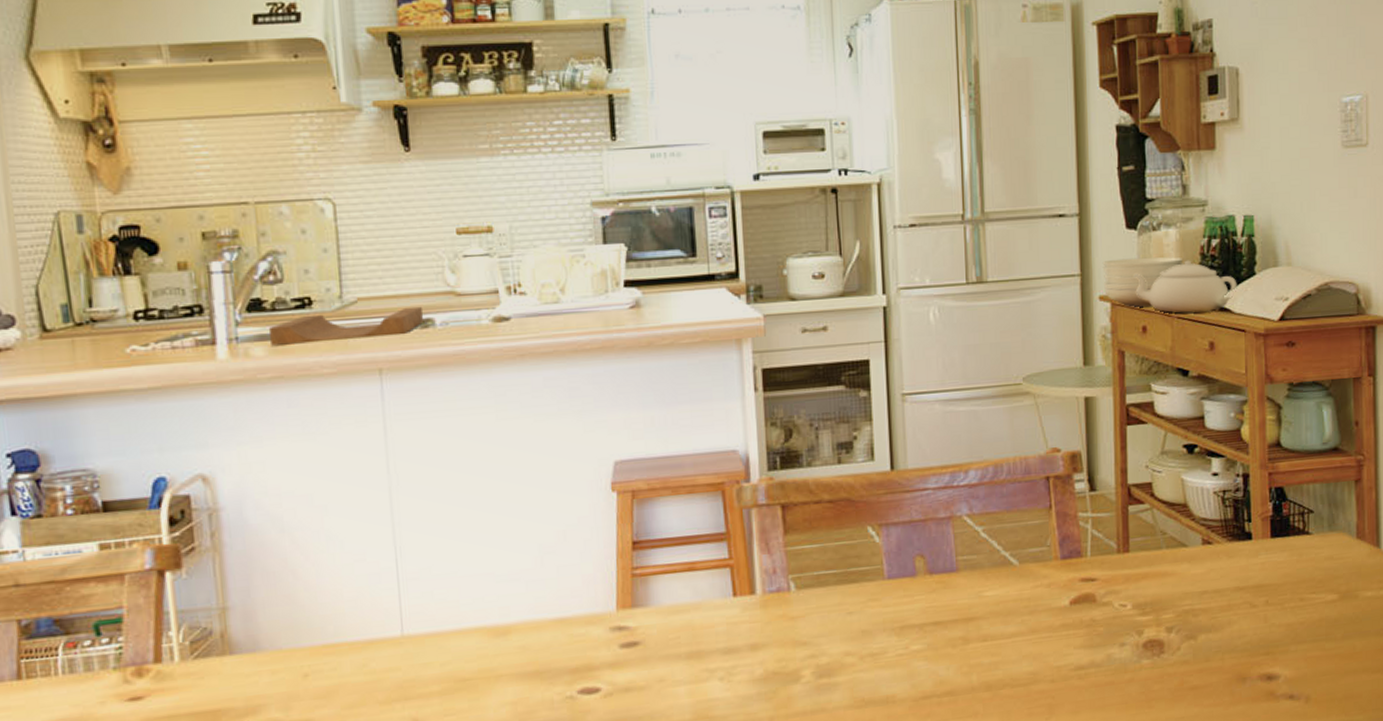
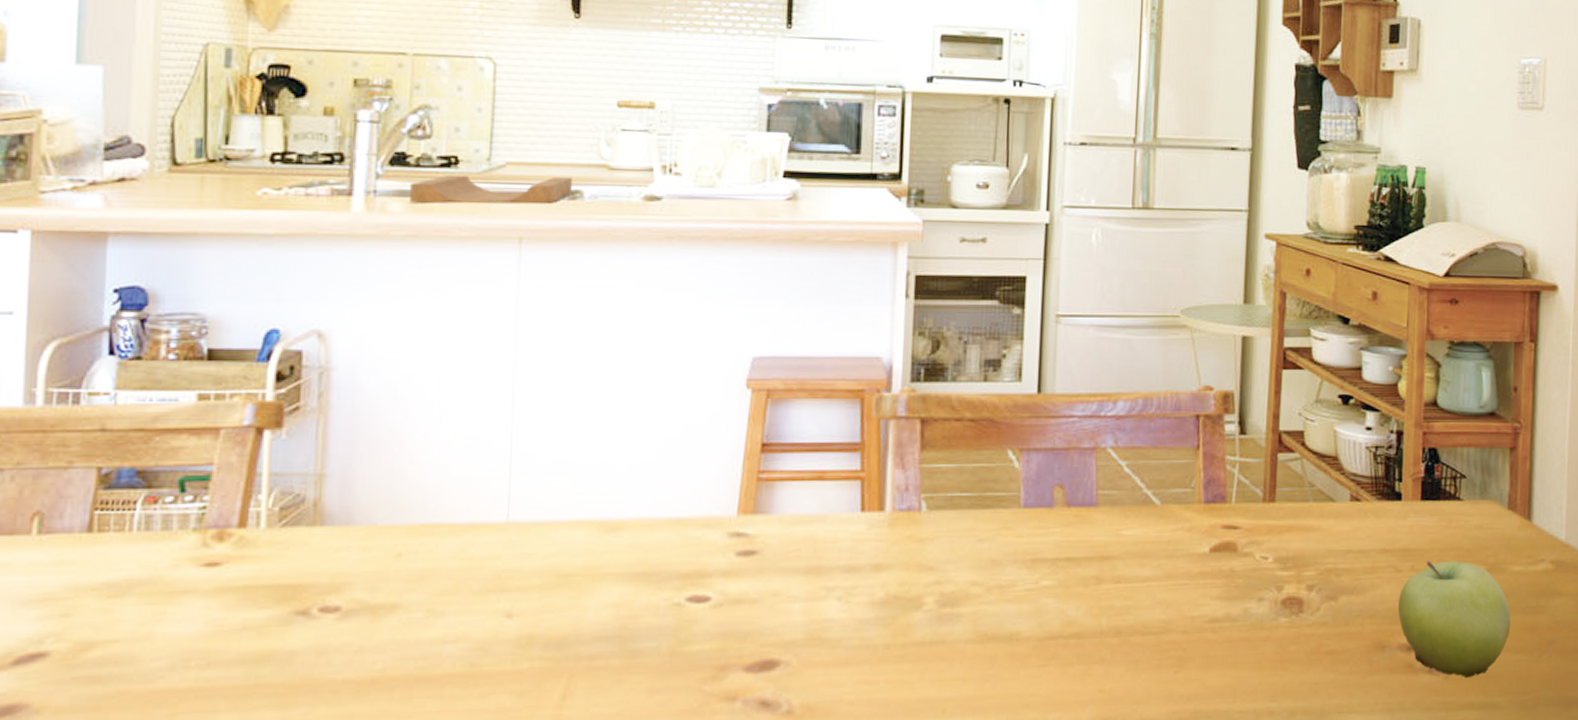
bowl: present [1102,257,1184,308] -> none [1271,198,1353,251]
teapot: present [1133,260,1237,313] -> none [1301,206,1405,260]
fruit: none [1256,591,1367,701] -> present [1398,560,1511,679]

